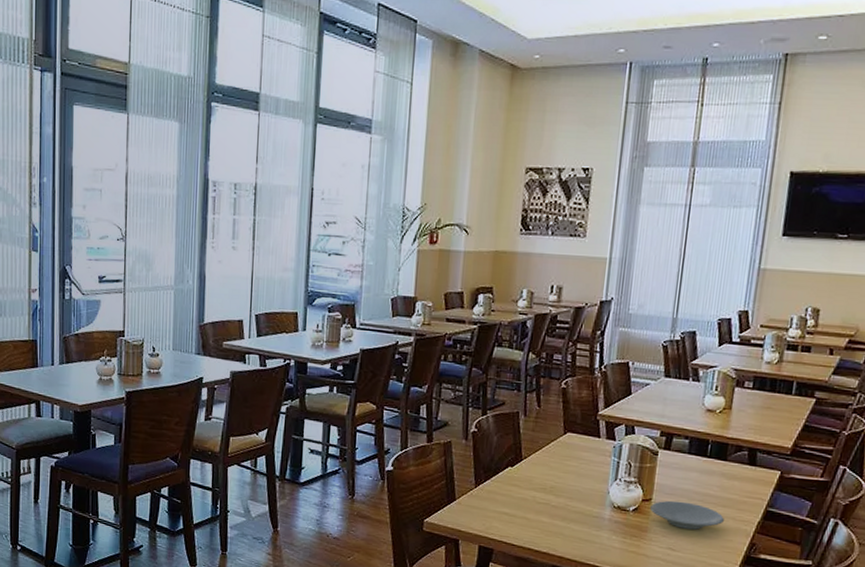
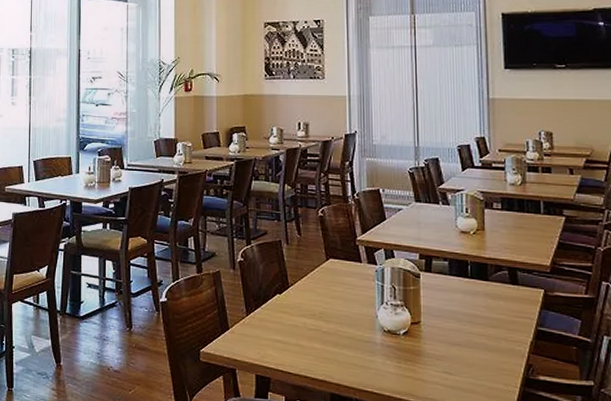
saucer: present [649,500,724,530] -> none [419,322,496,353]

